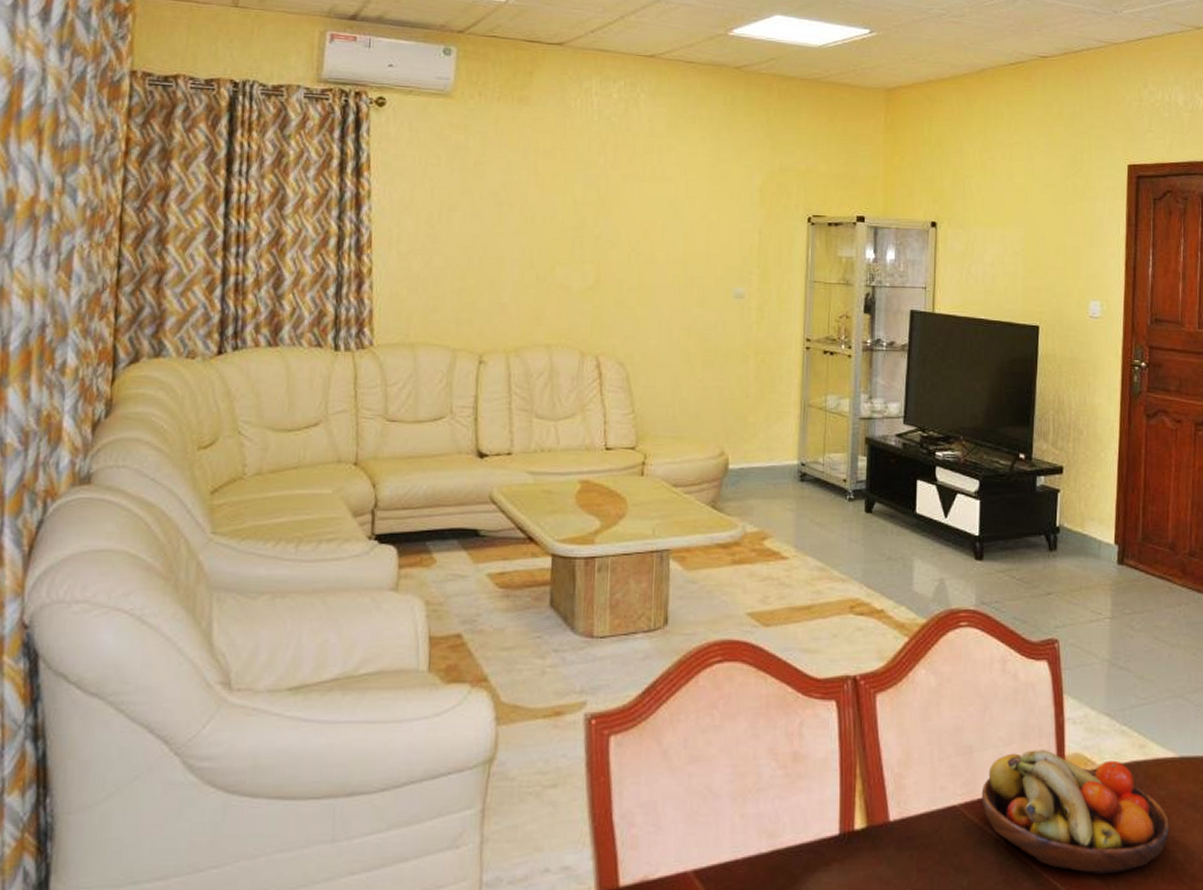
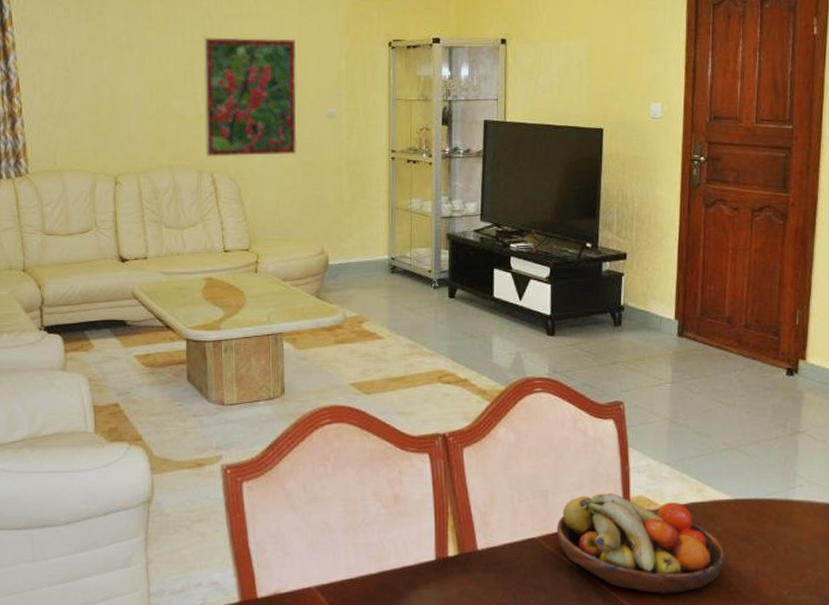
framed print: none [590,200,704,339] -> present [204,37,297,157]

